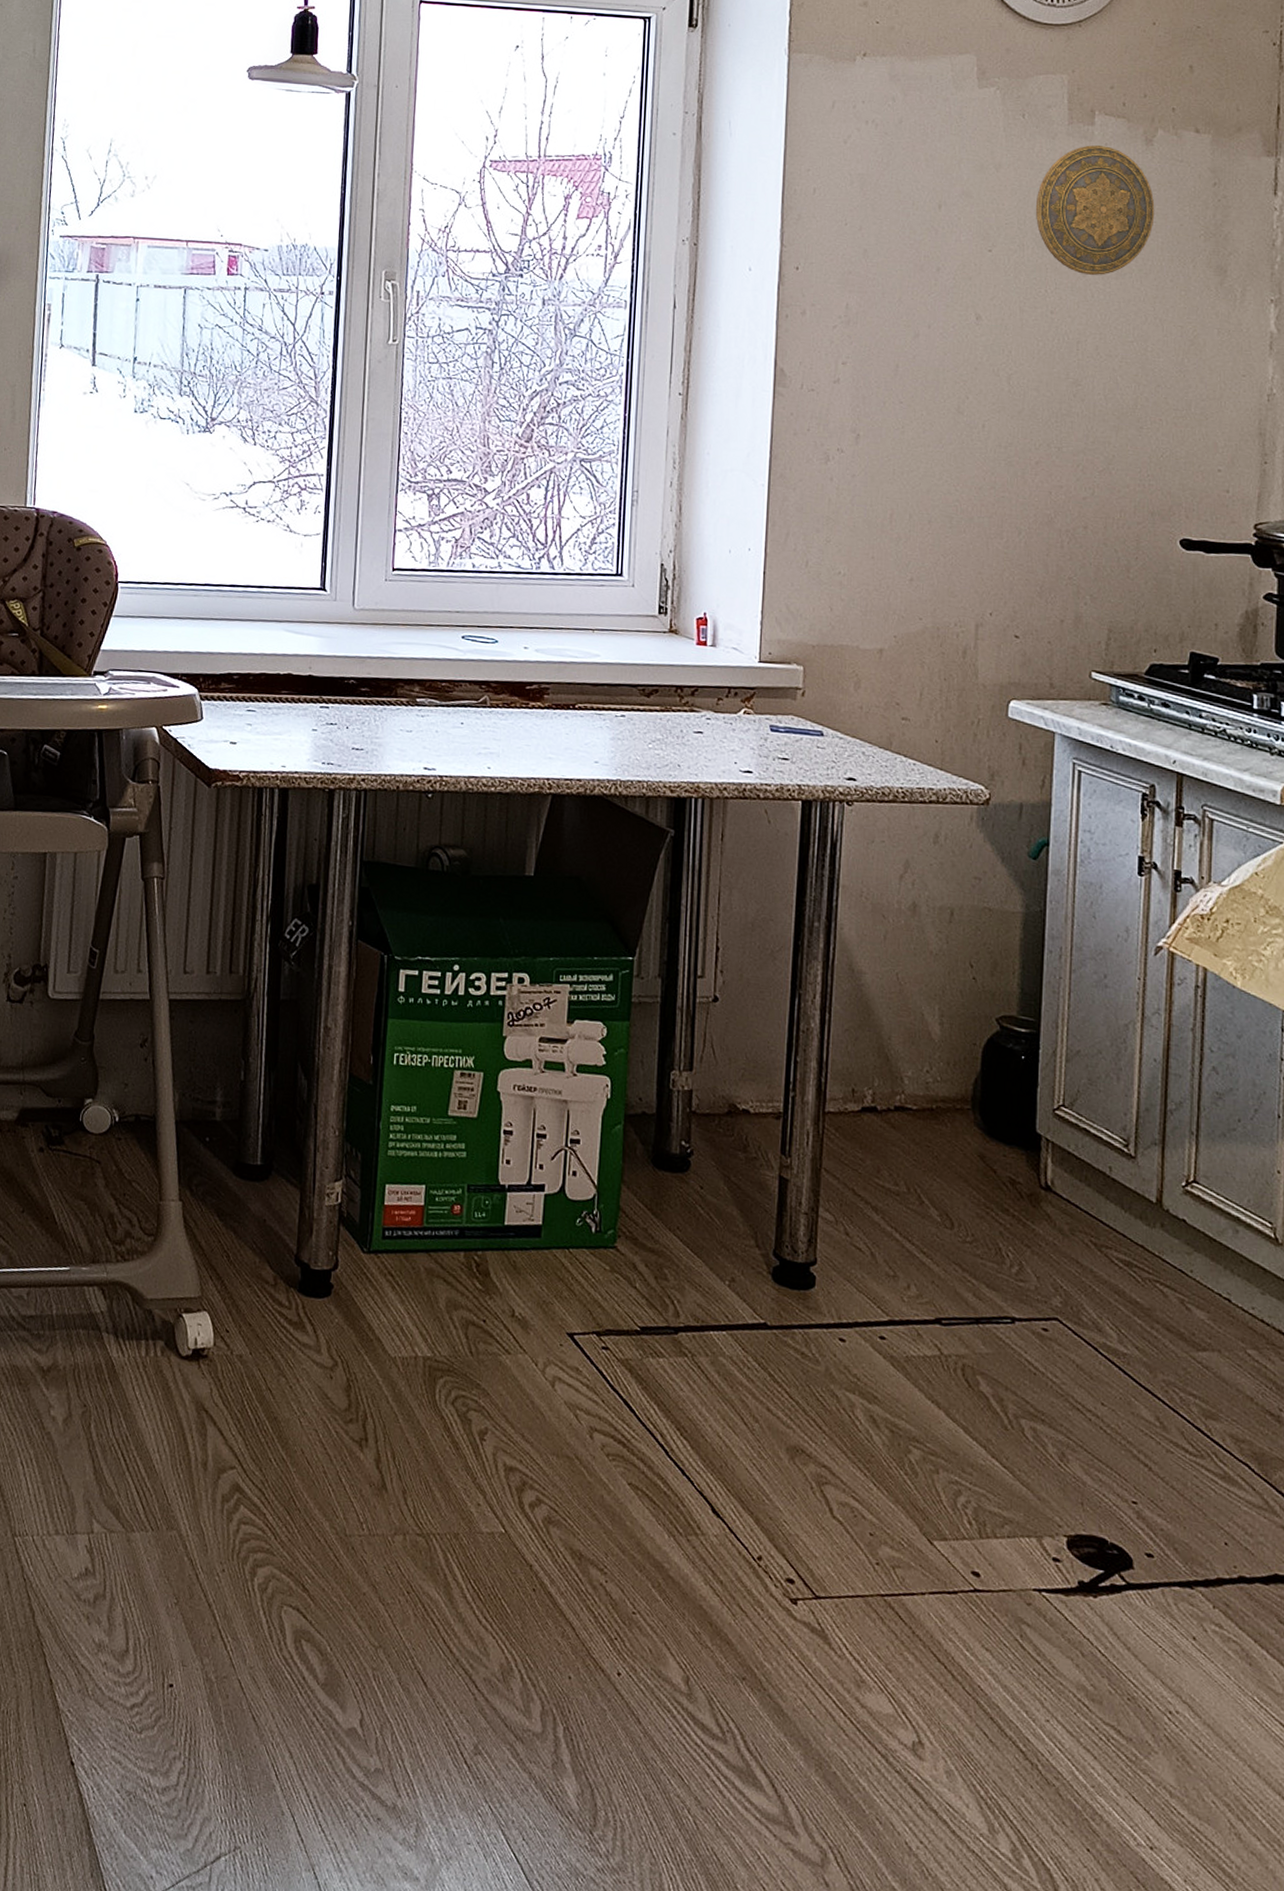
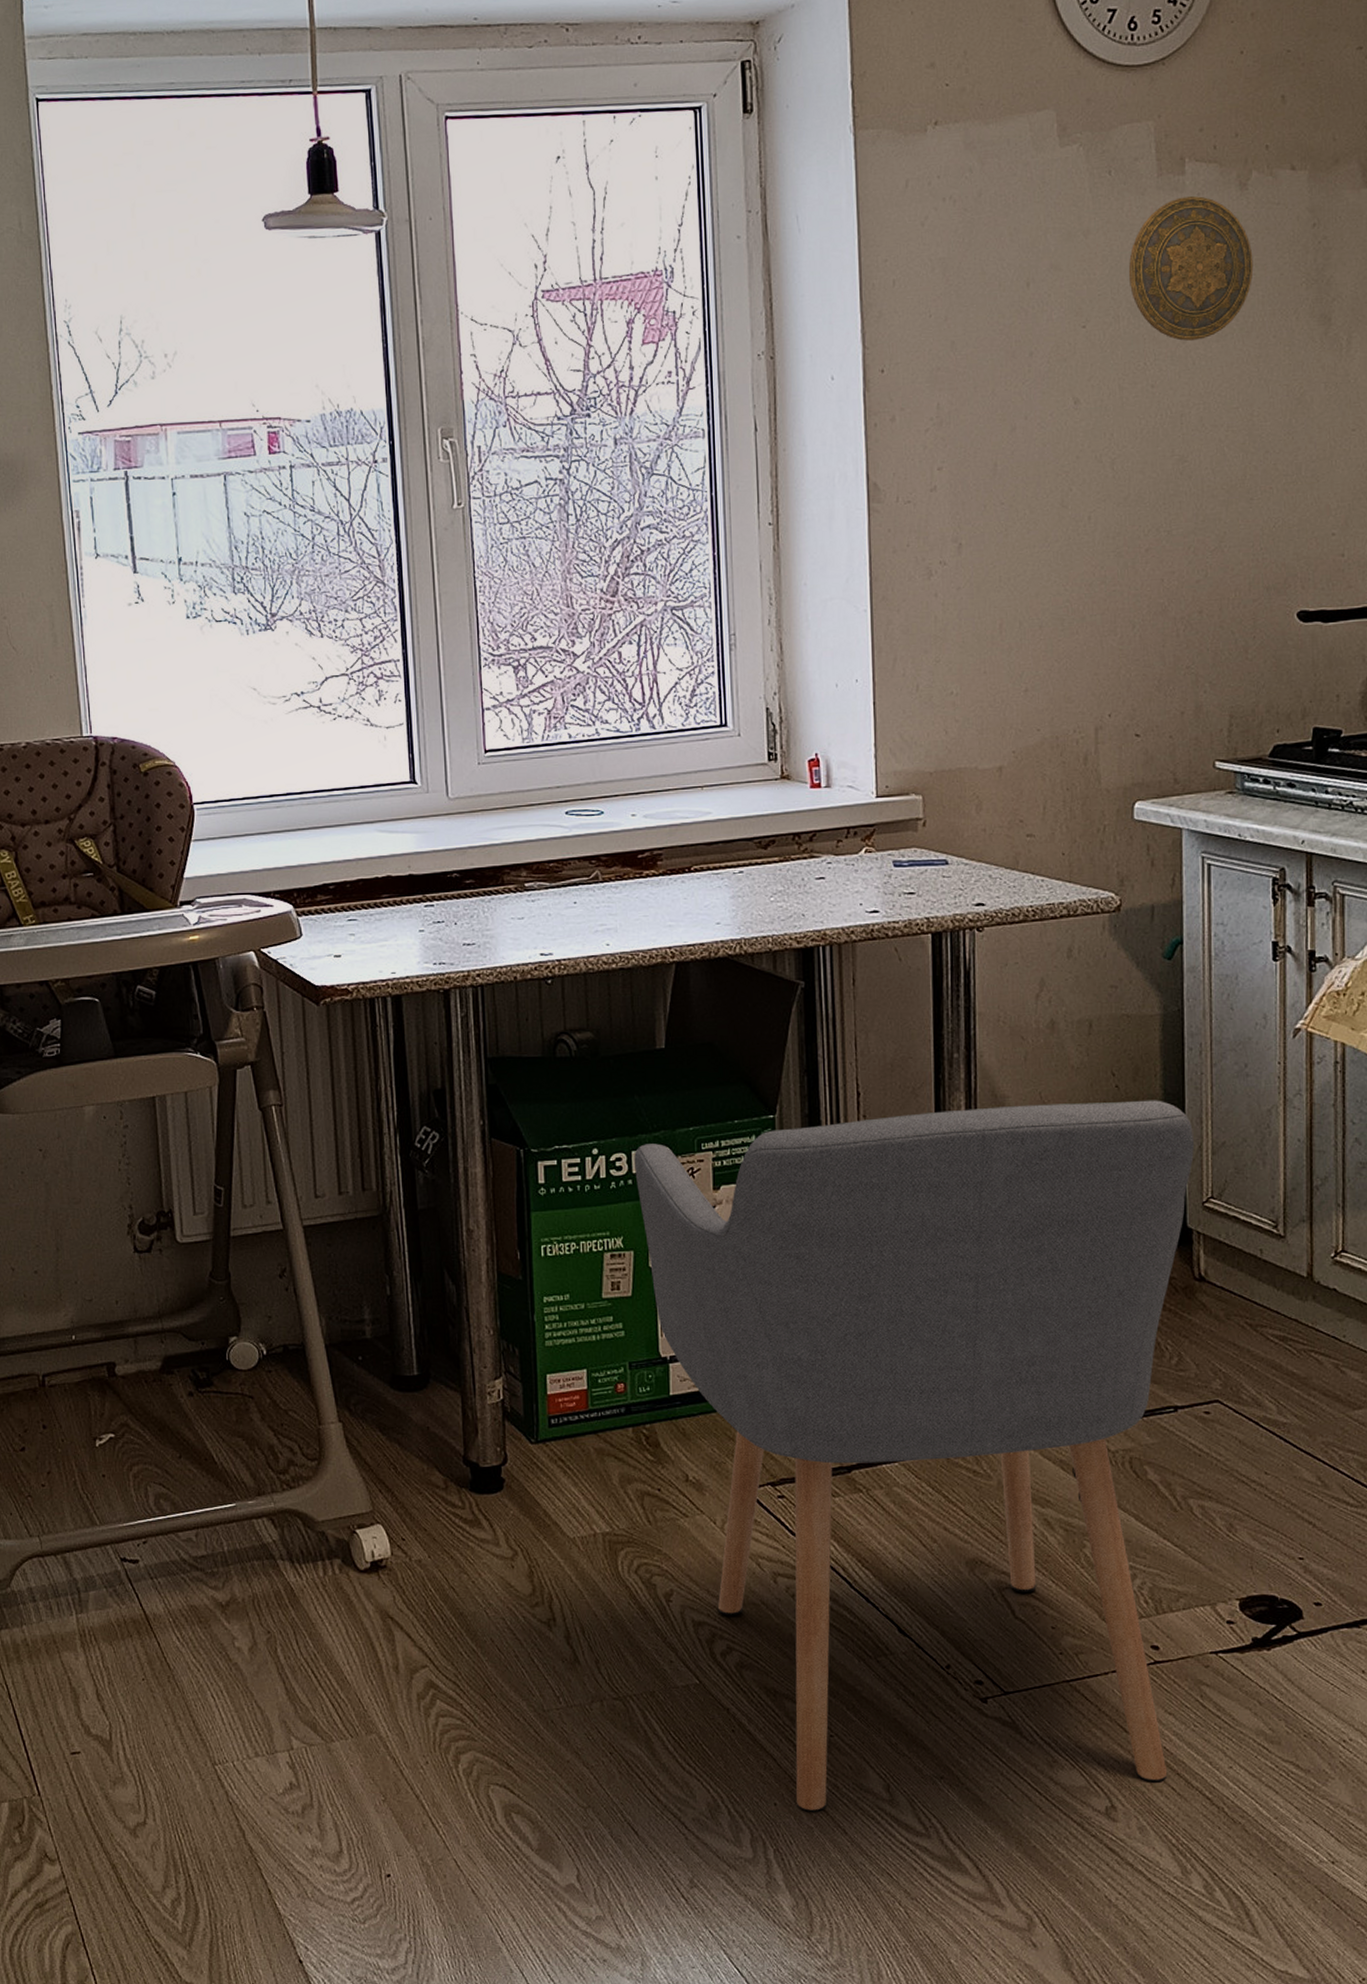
chair: none [492,967,1048,1724] -> present [634,1100,1194,1812]

